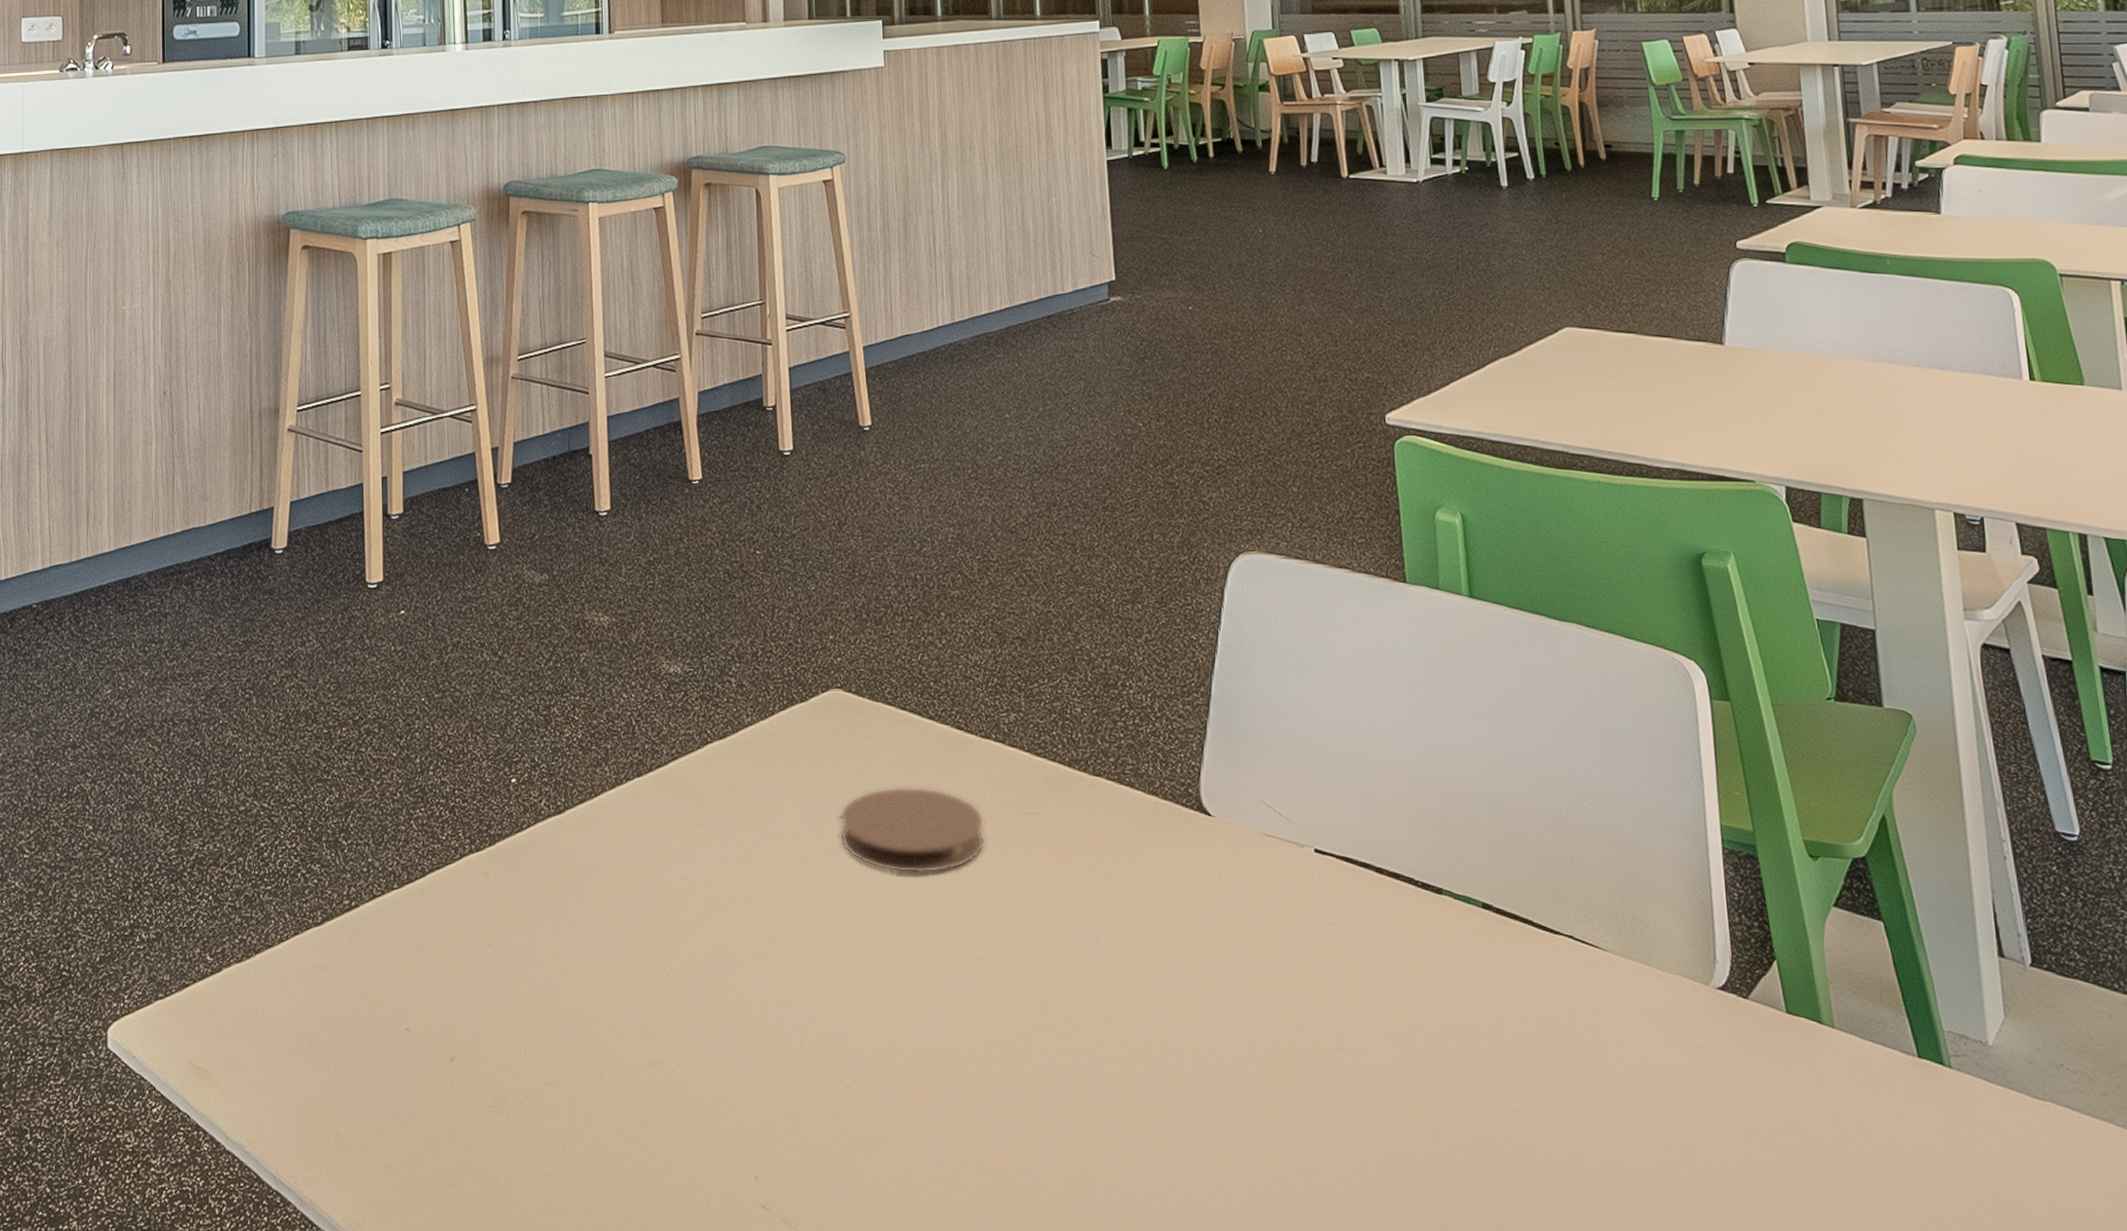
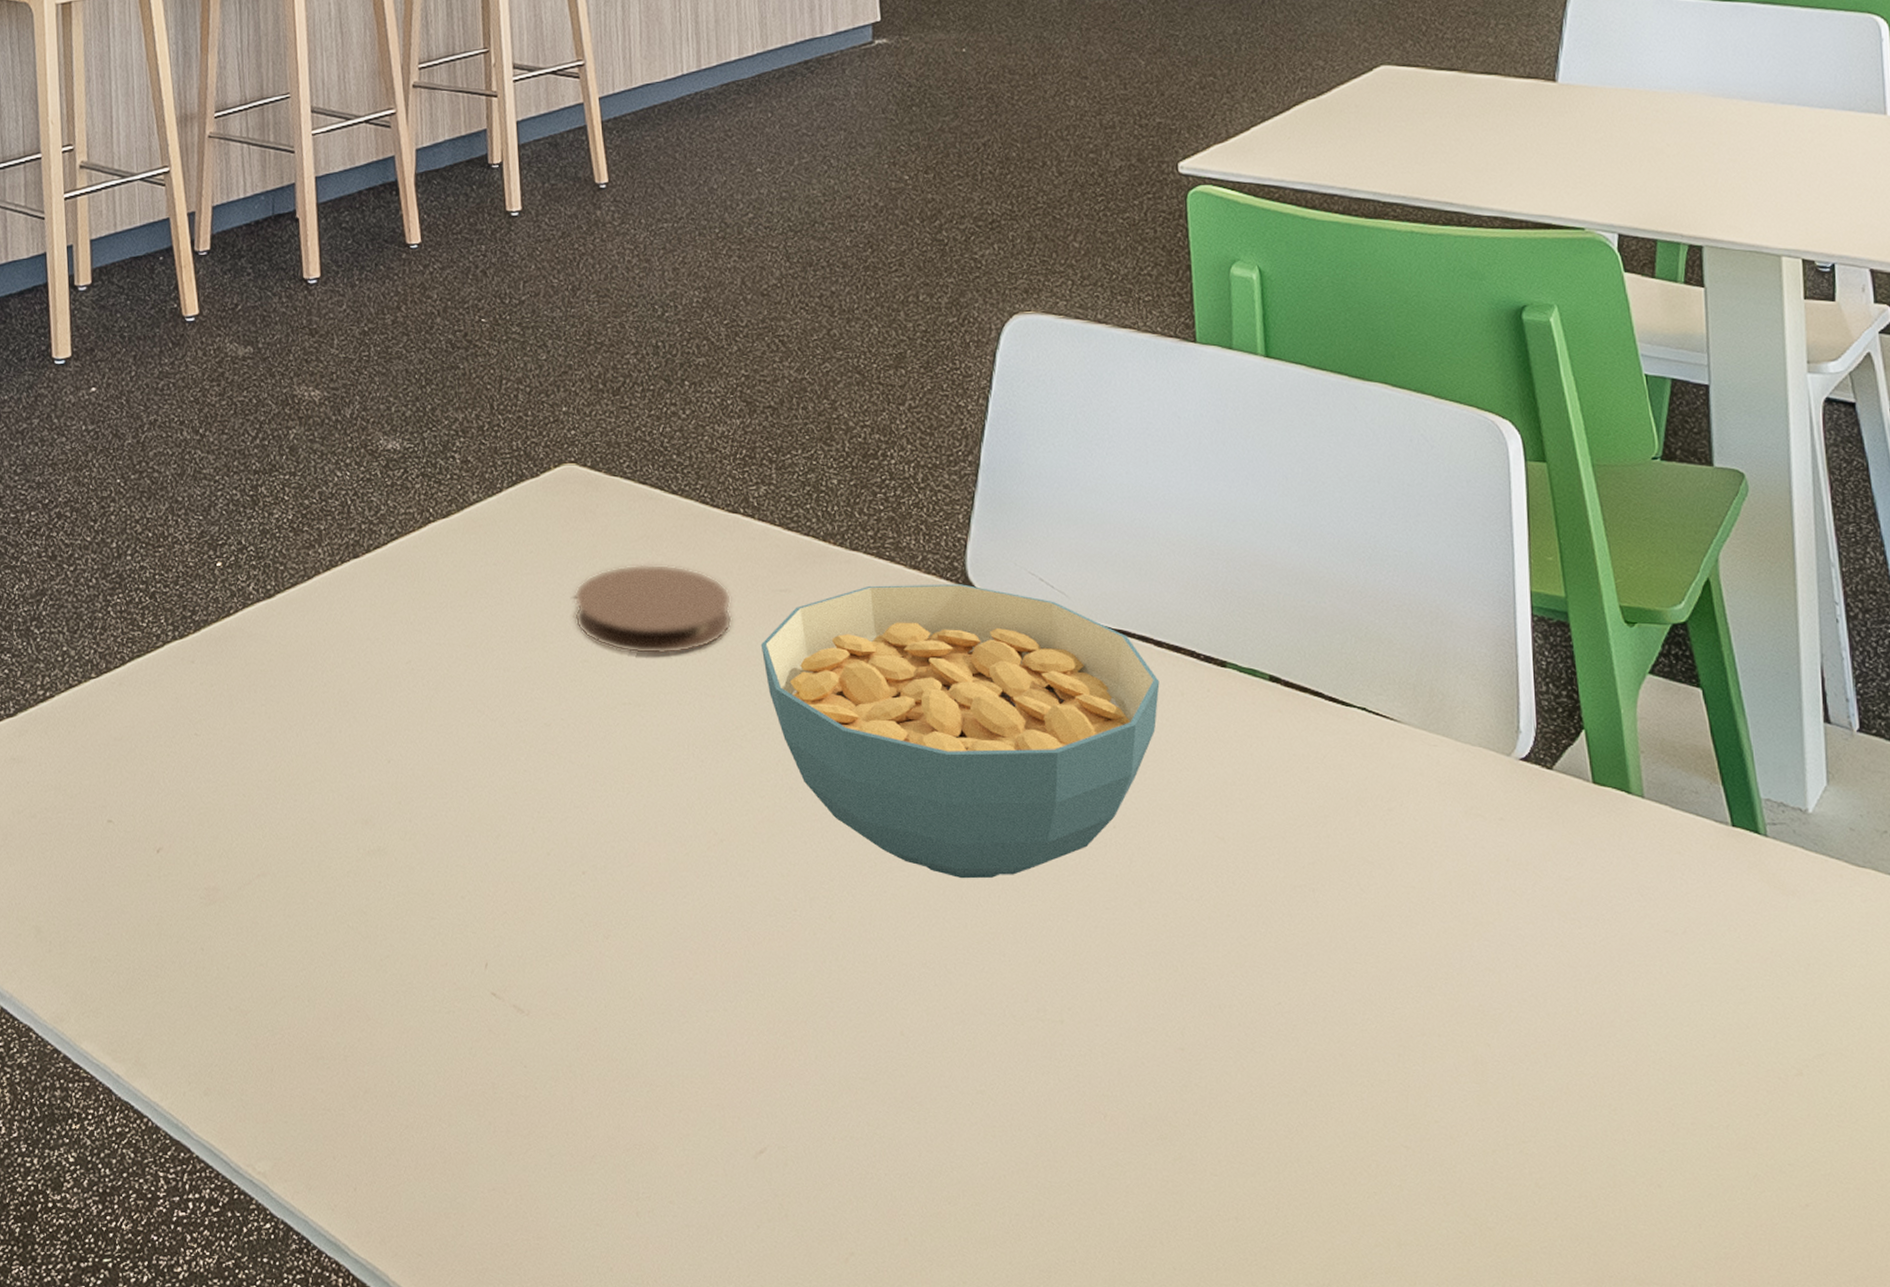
cereal bowl: none [1011,810,1381,1099] -> present [760,584,1160,879]

